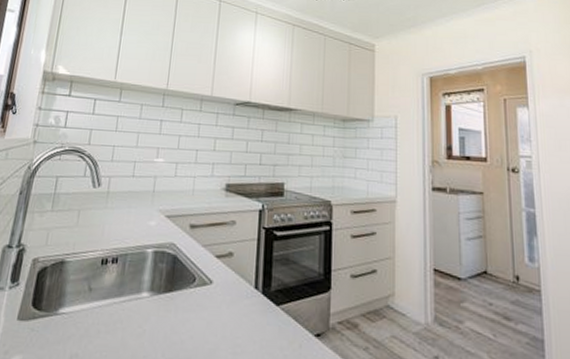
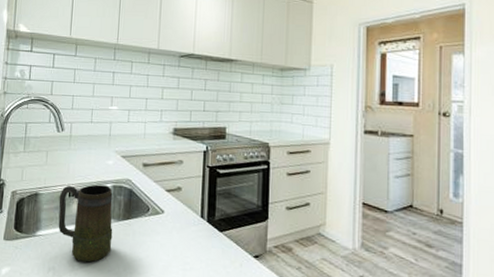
mug: none [85,250,154,347] -> present [58,184,113,263]

